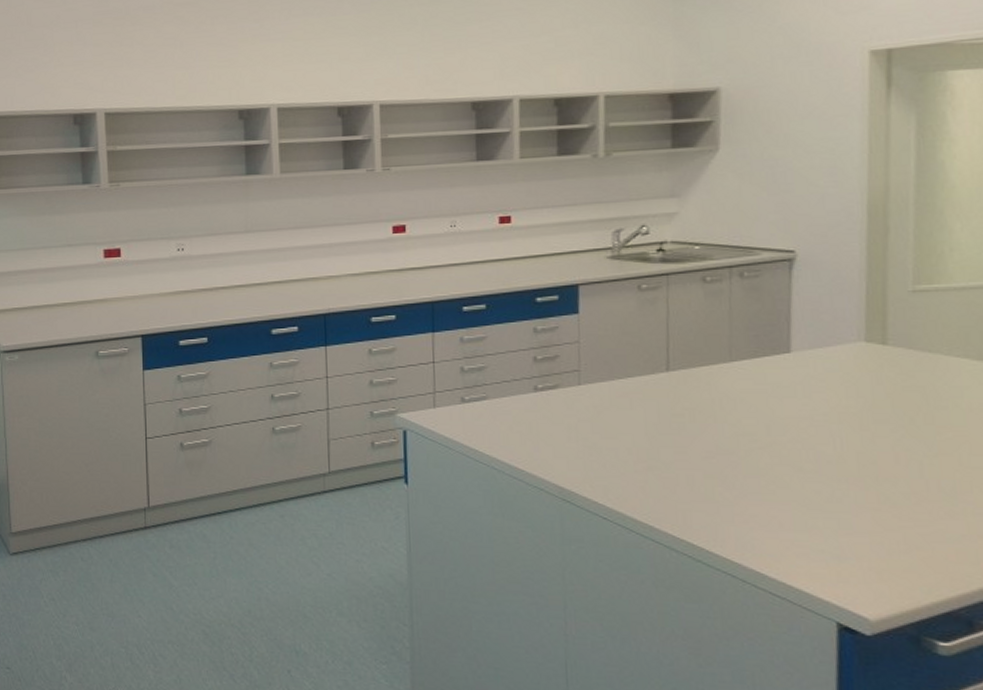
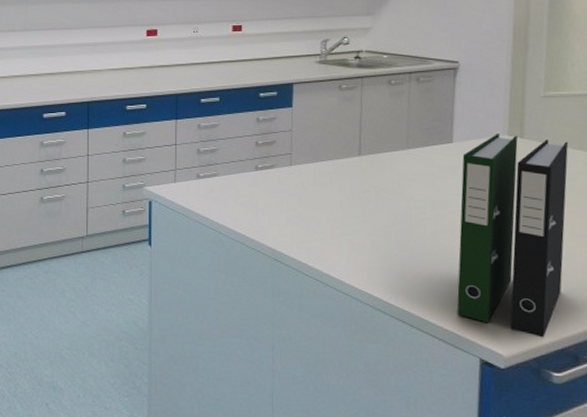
binder: none [803,340,949,598] -> present [456,134,568,338]

